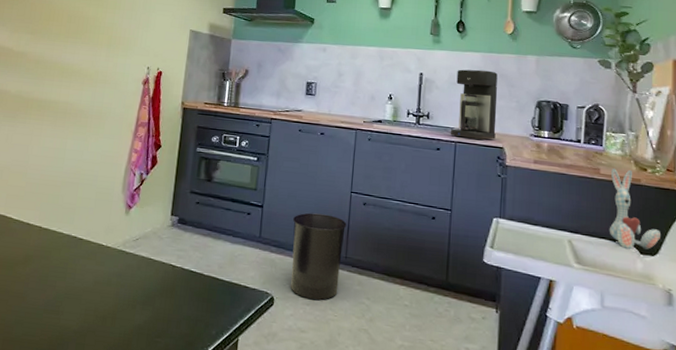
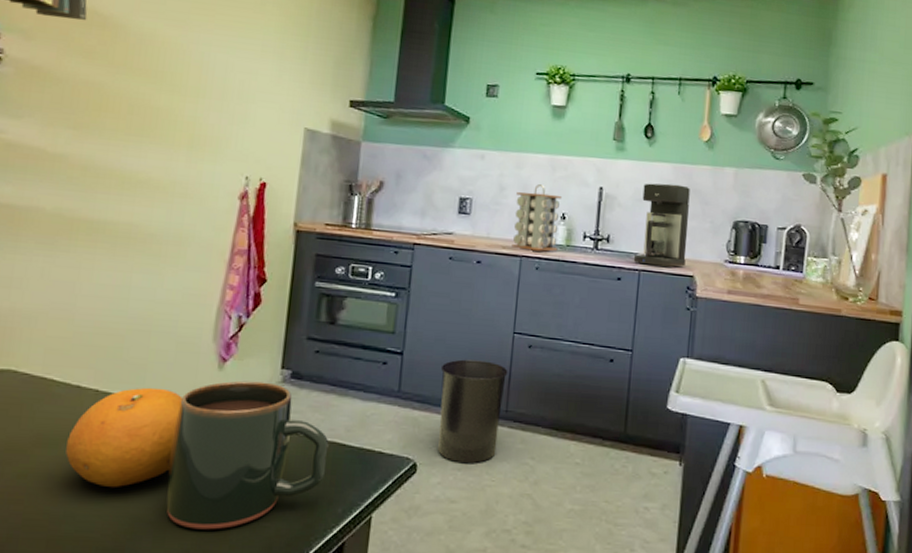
fruit: none [18,226,99,303] -> present [66,387,182,487]
mug: none [86,223,206,342] -> present [166,380,329,530]
spice rack: none [348,71,389,126] -> present [511,184,563,253]
stuffed toy: present [609,169,660,250] -> none [805,298,859,388]

